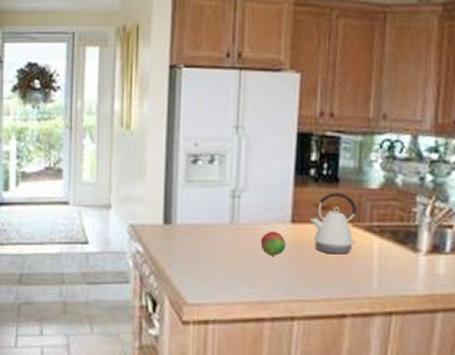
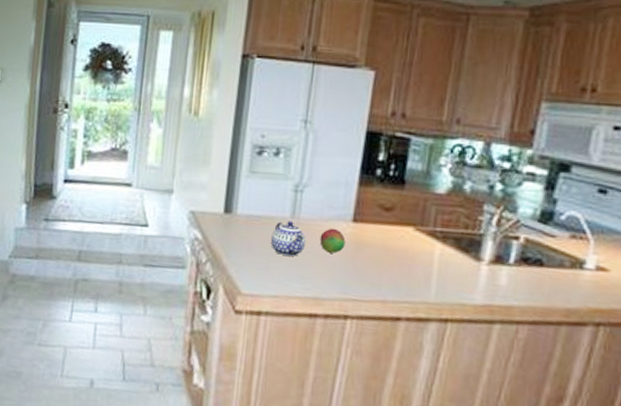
teapot: none [212,227,246,262] -> present [270,221,306,256]
kettle: present [310,192,357,255] -> none [372,194,421,258]

